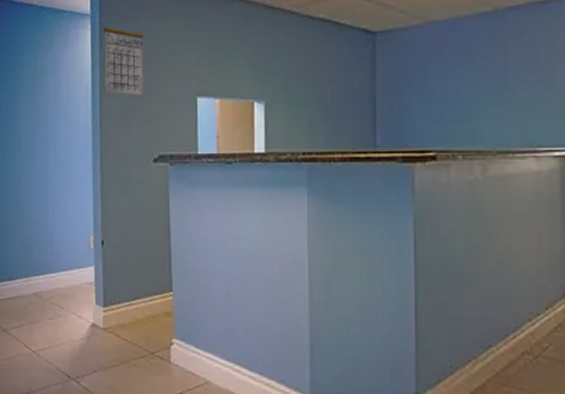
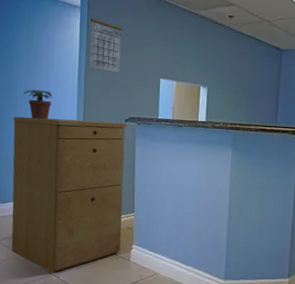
filing cabinet: none [19,164,157,377] -> present [11,116,127,273]
potted plant: none [29,129,63,167] -> present [23,89,53,119]

